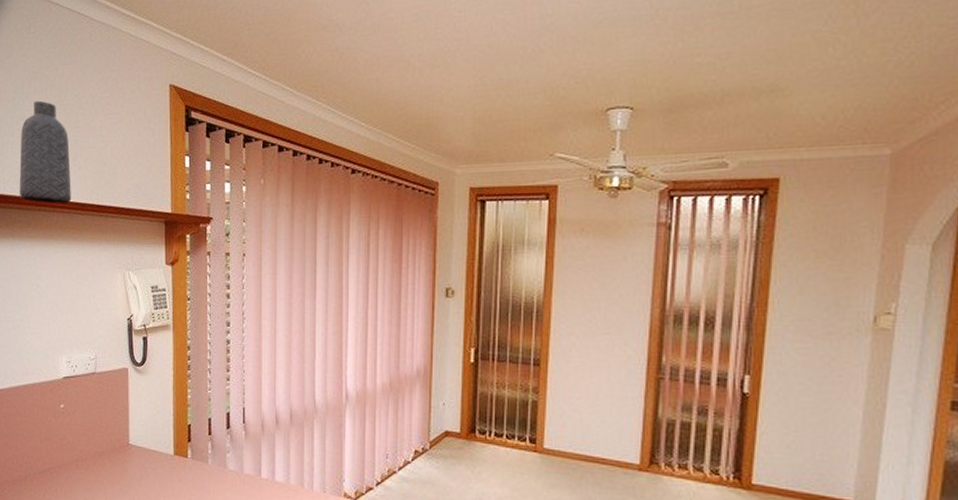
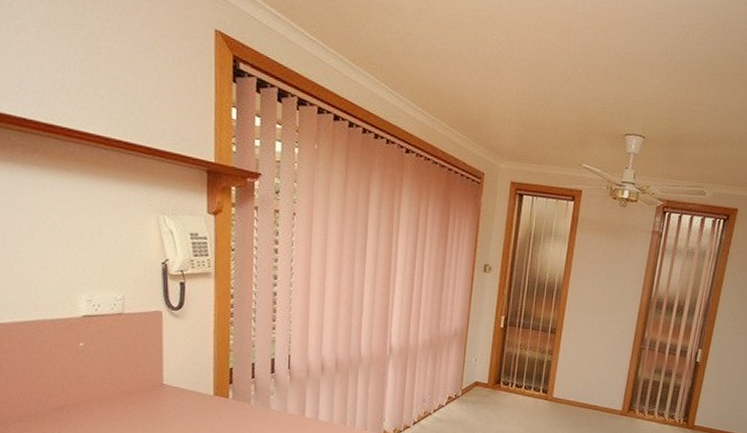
vase: present [19,100,71,204] -> none [20,13,91,135]

